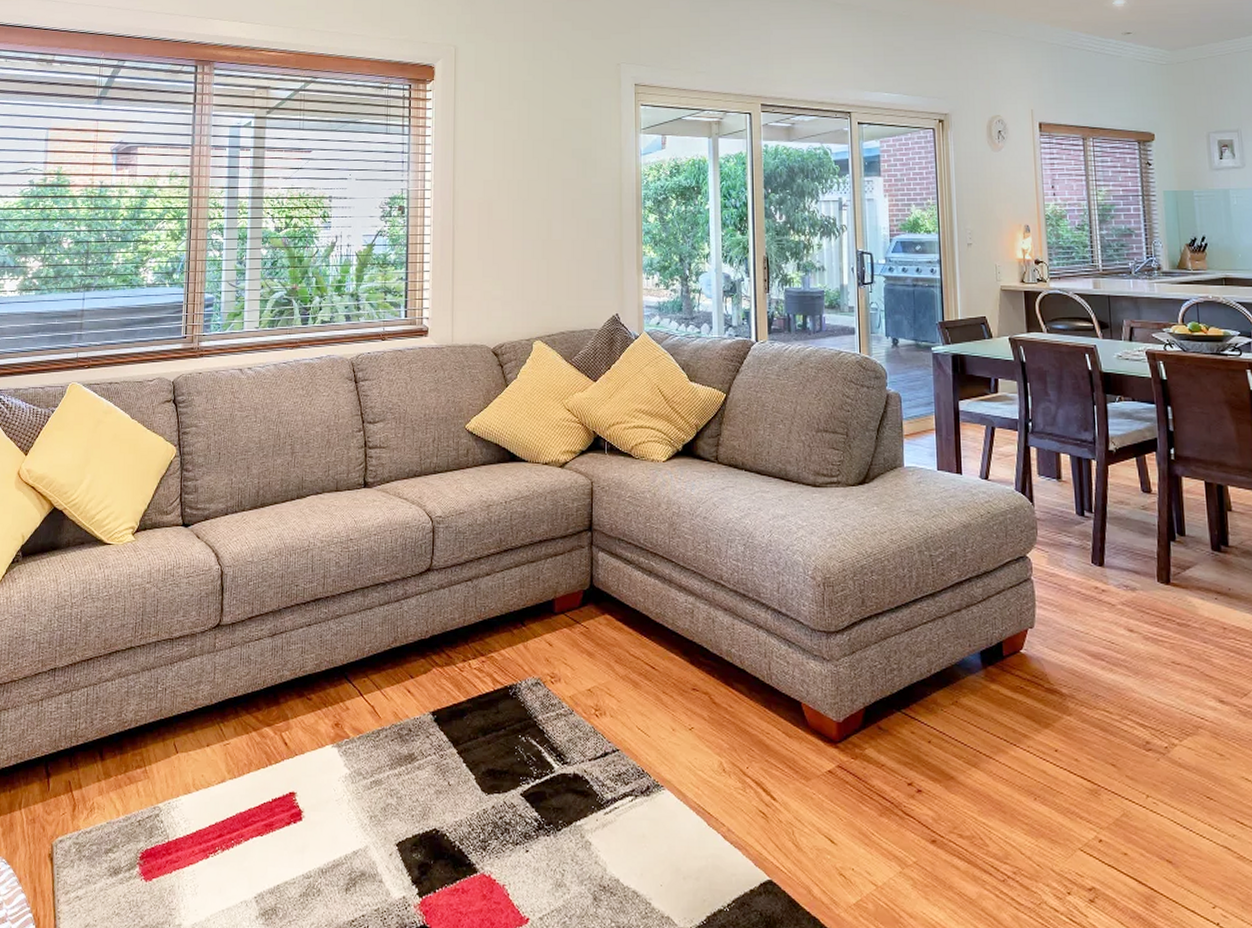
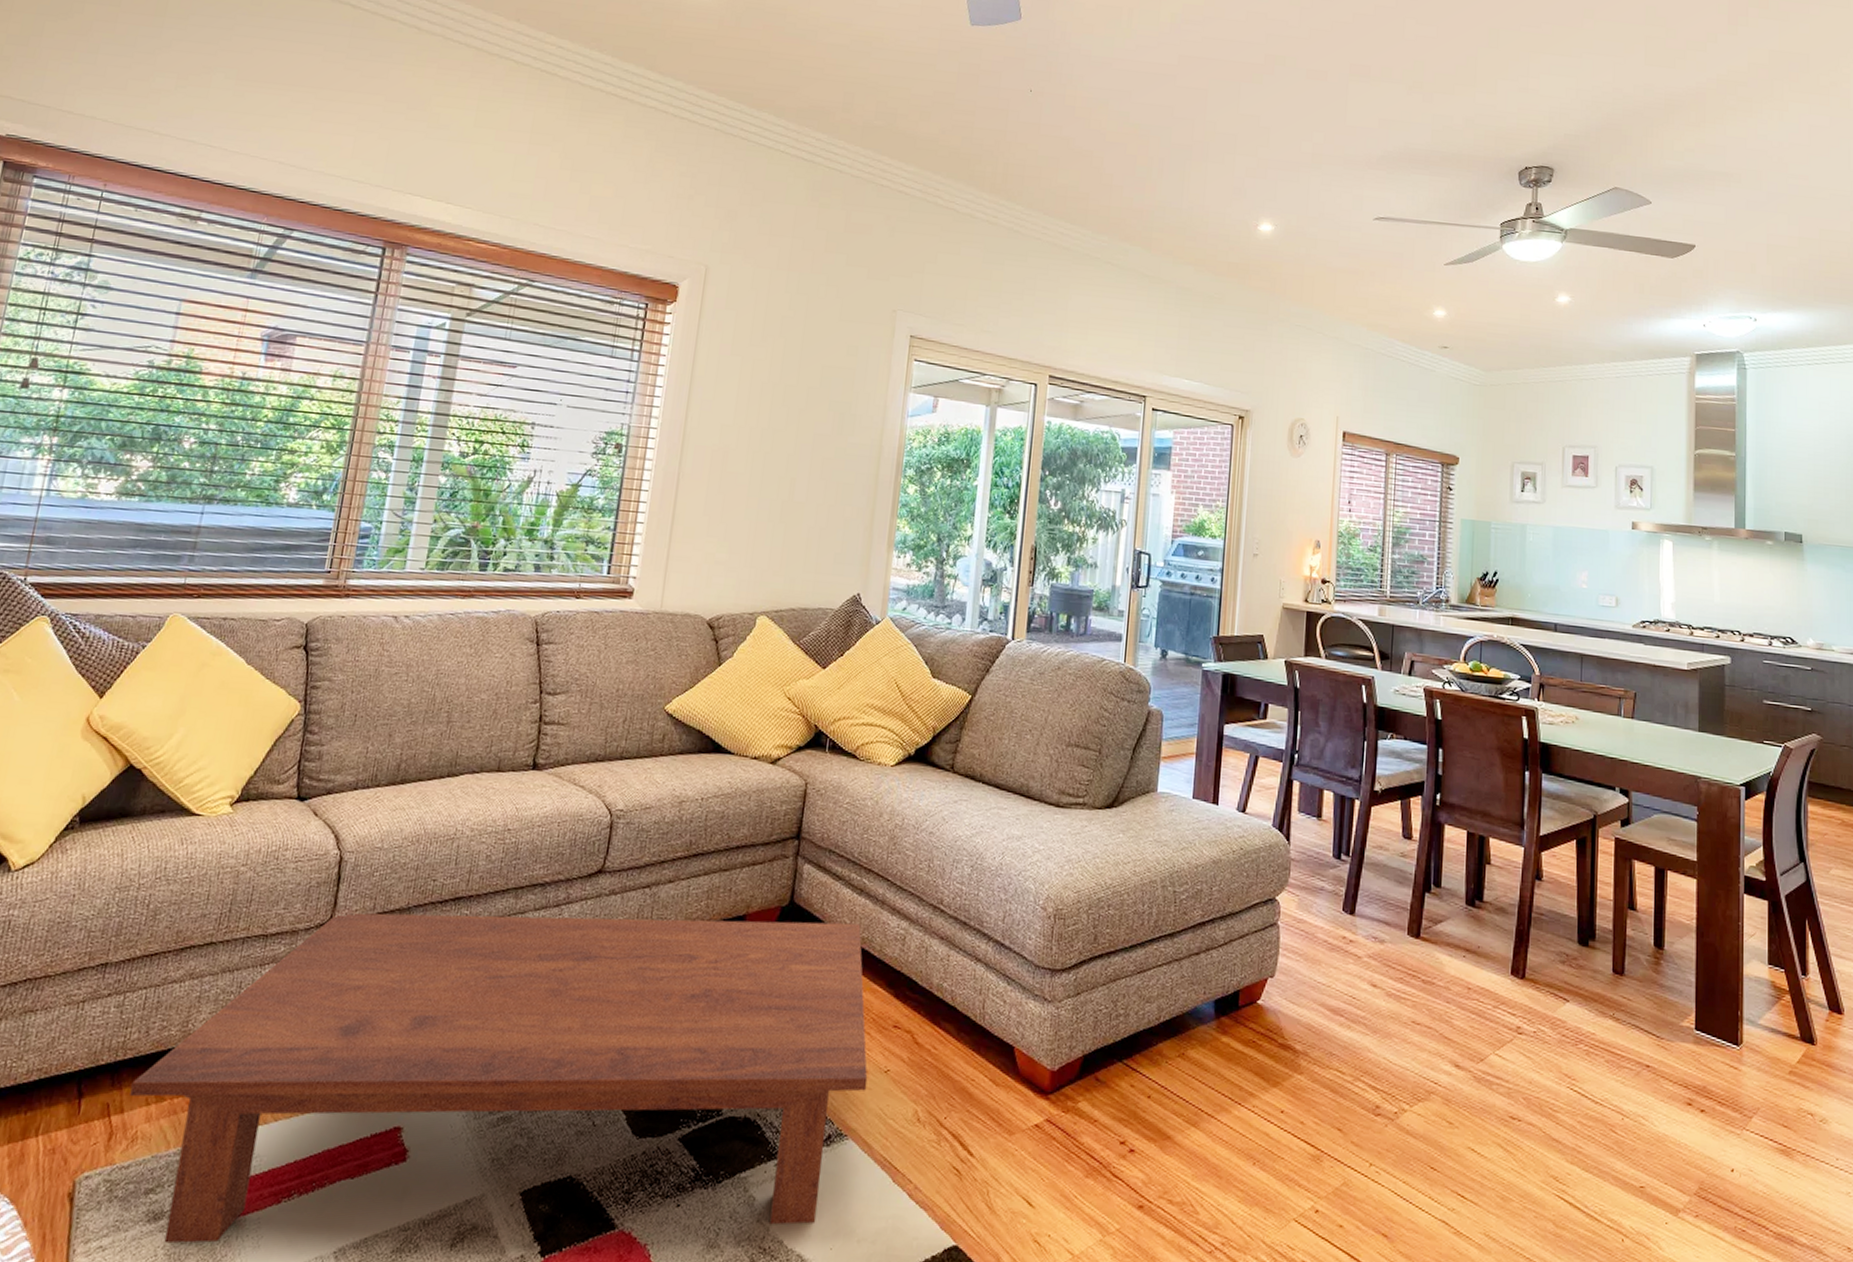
coffee table: none [85,601,675,893] -> present [130,912,868,1244]

